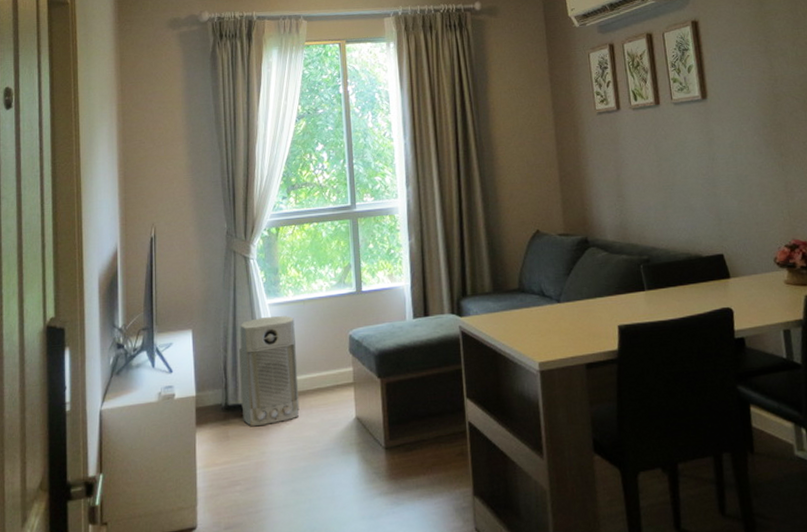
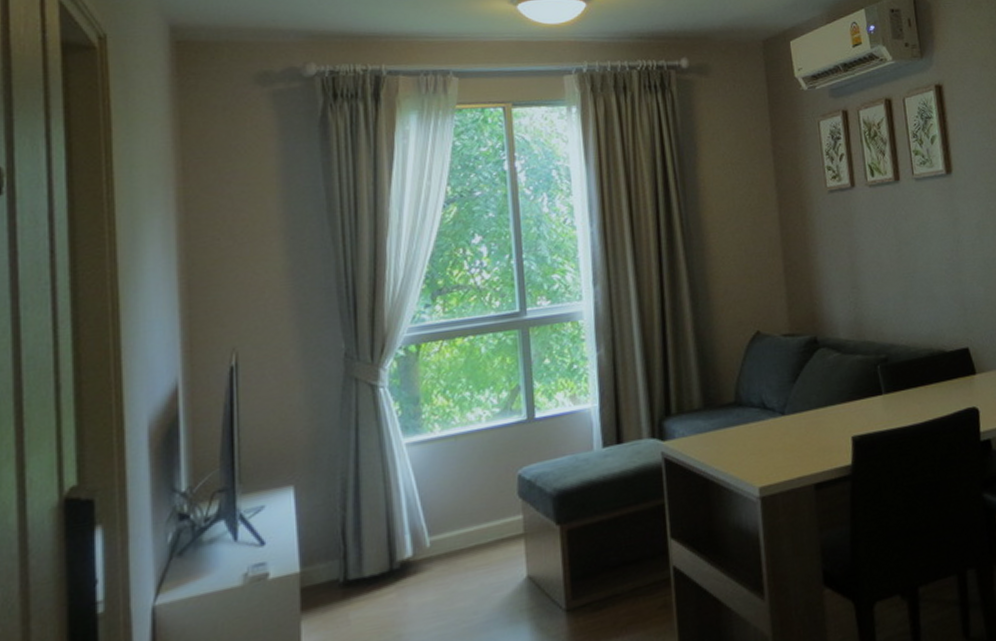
air purifier: present [239,315,300,426] -> none [364,456,450,603]

